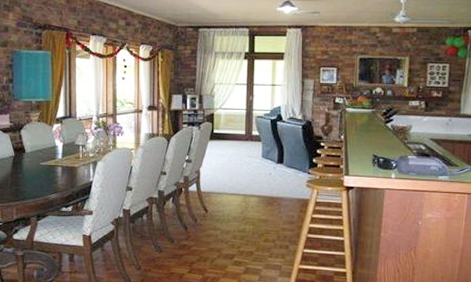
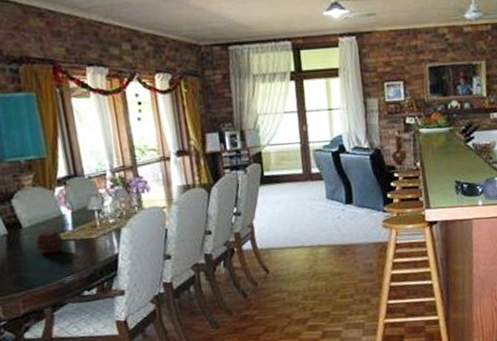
decorative ball: none [32,156,54,176] -> present [34,229,65,256]

